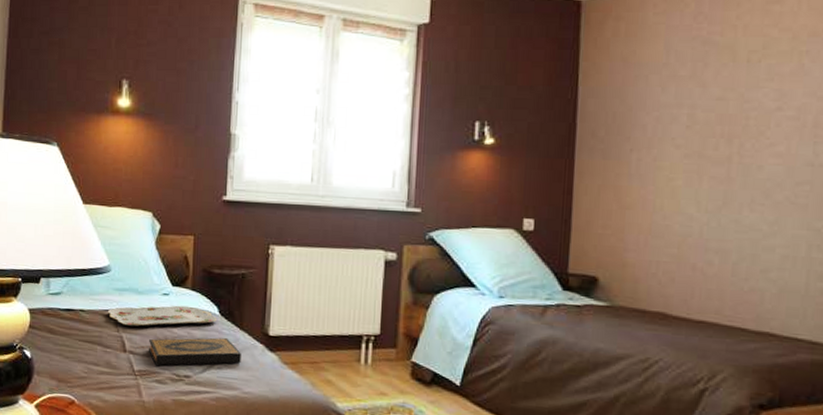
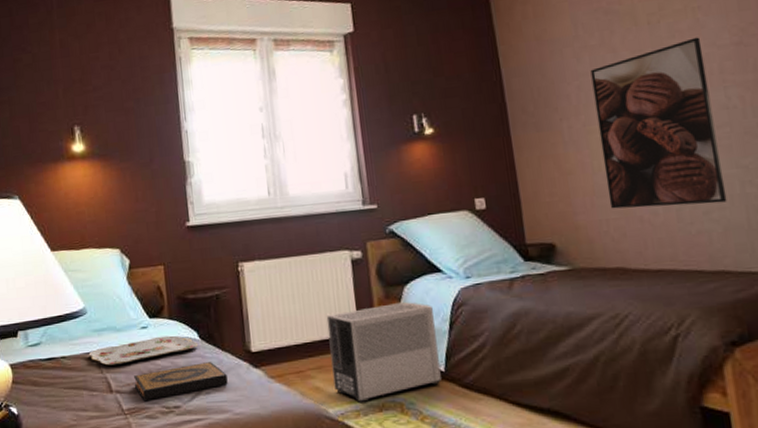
air purifier: none [346,310,459,404] -> present [326,302,441,404]
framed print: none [664,84,801,263] -> present [590,37,728,209]

